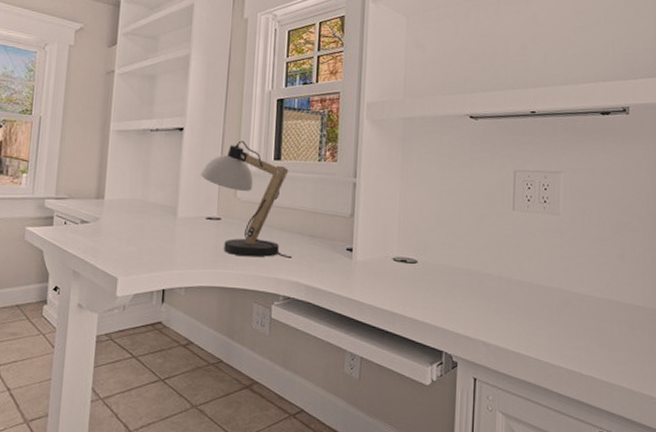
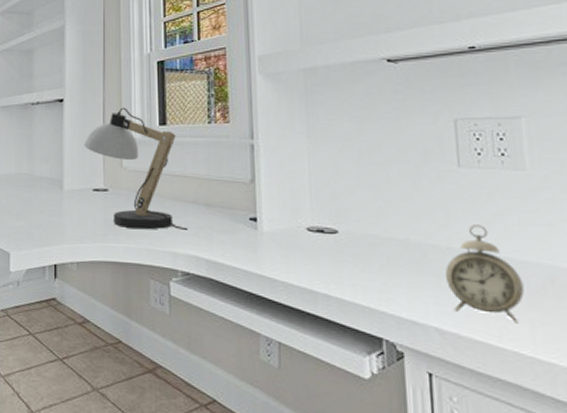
alarm clock: none [494,258,548,337] -> present [444,224,525,324]

